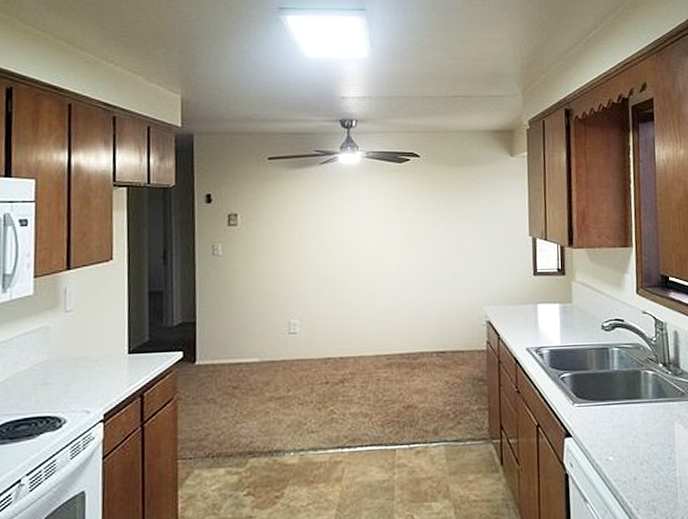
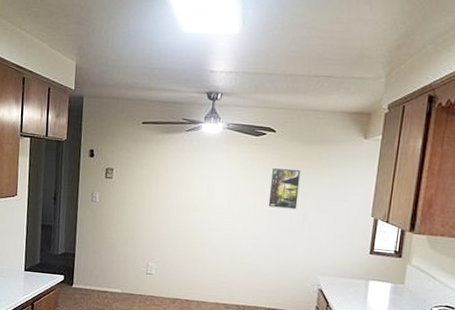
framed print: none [420,195,453,238] -> present [268,168,301,210]

